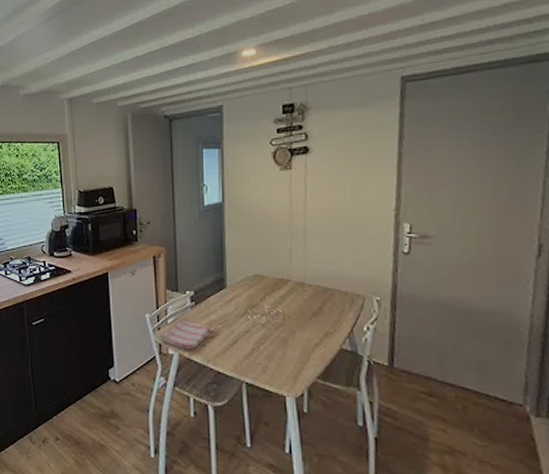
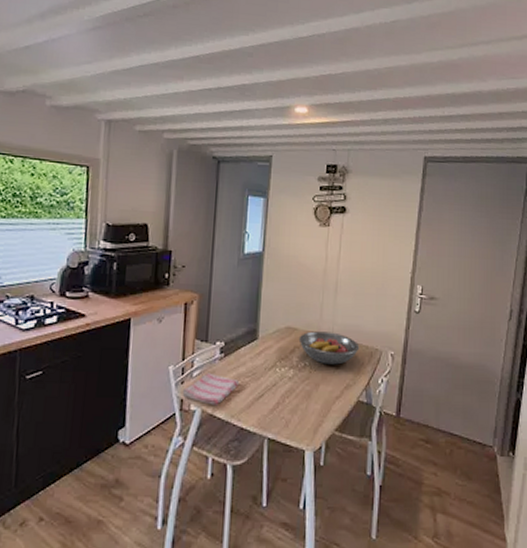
fruit bowl: none [268,278,338,312] -> present [298,331,360,365]

